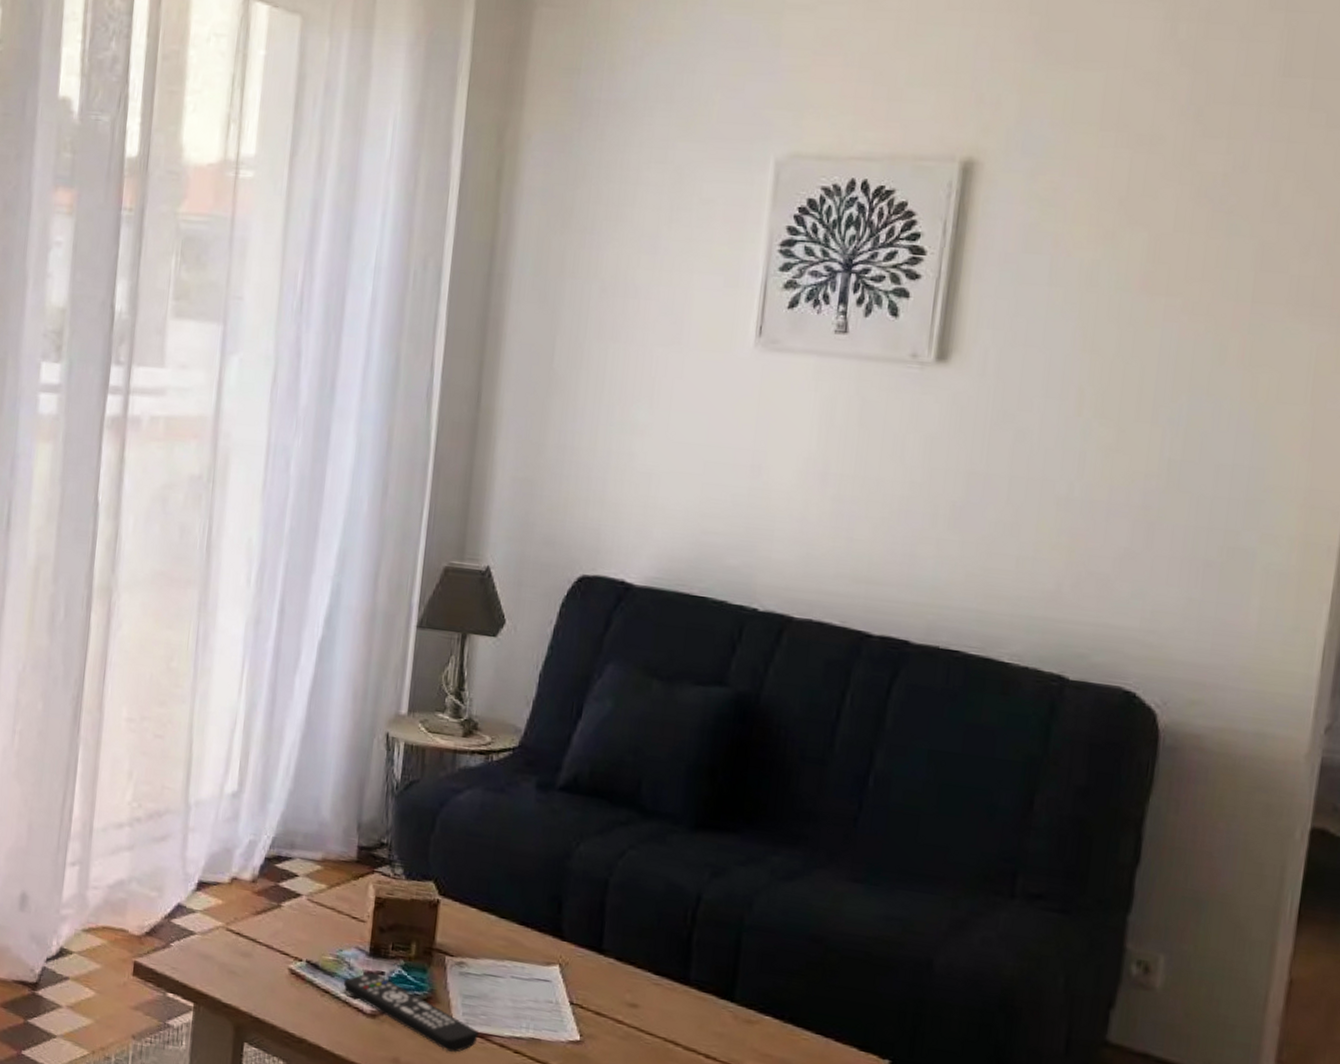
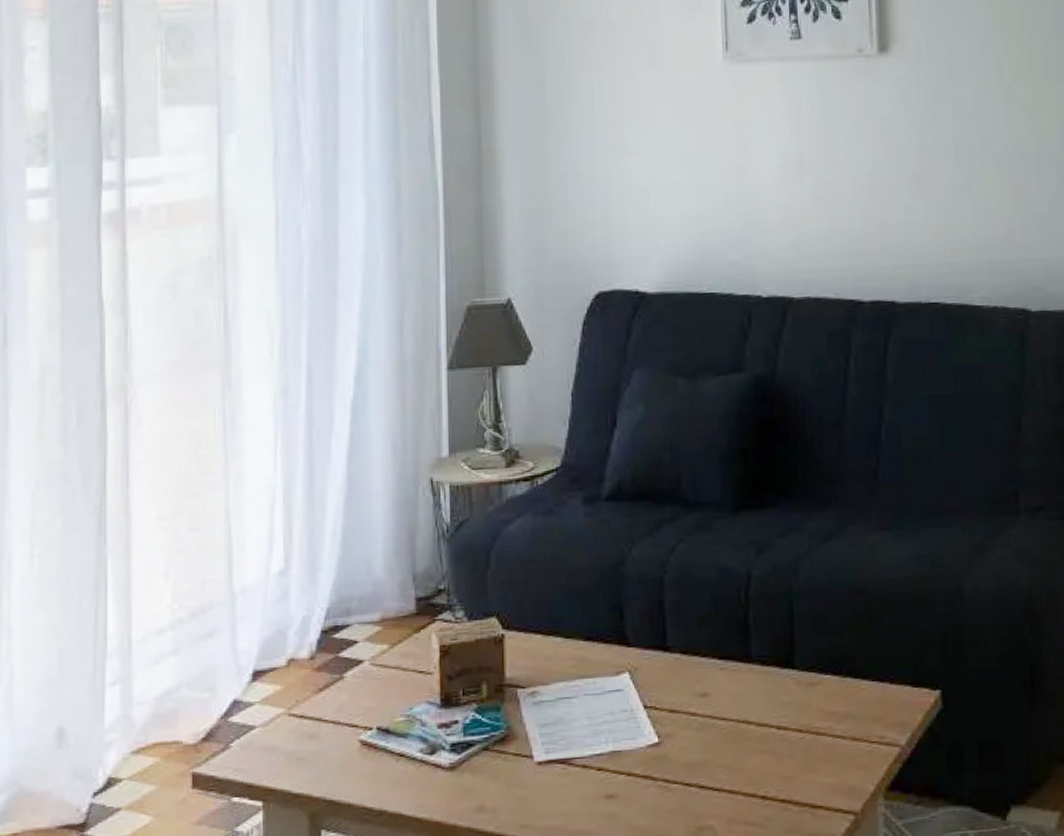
remote control: present [343,972,479,1053] -> none [417,723,560,787]

